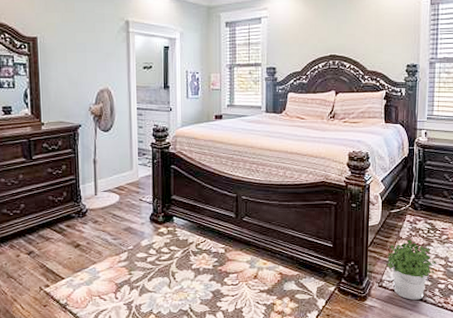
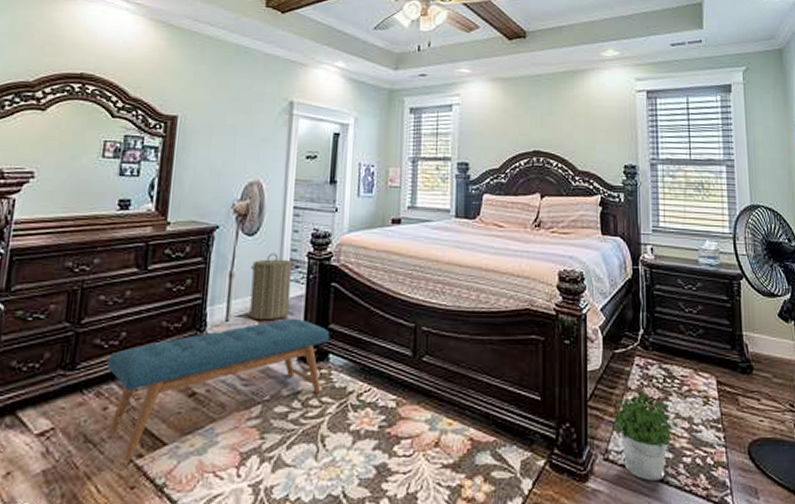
bench: none [14,193,173,290] -> present [106,319,330,462]
laundry hamper: none [109,144,141,194] -> present [249,253,293,321]

